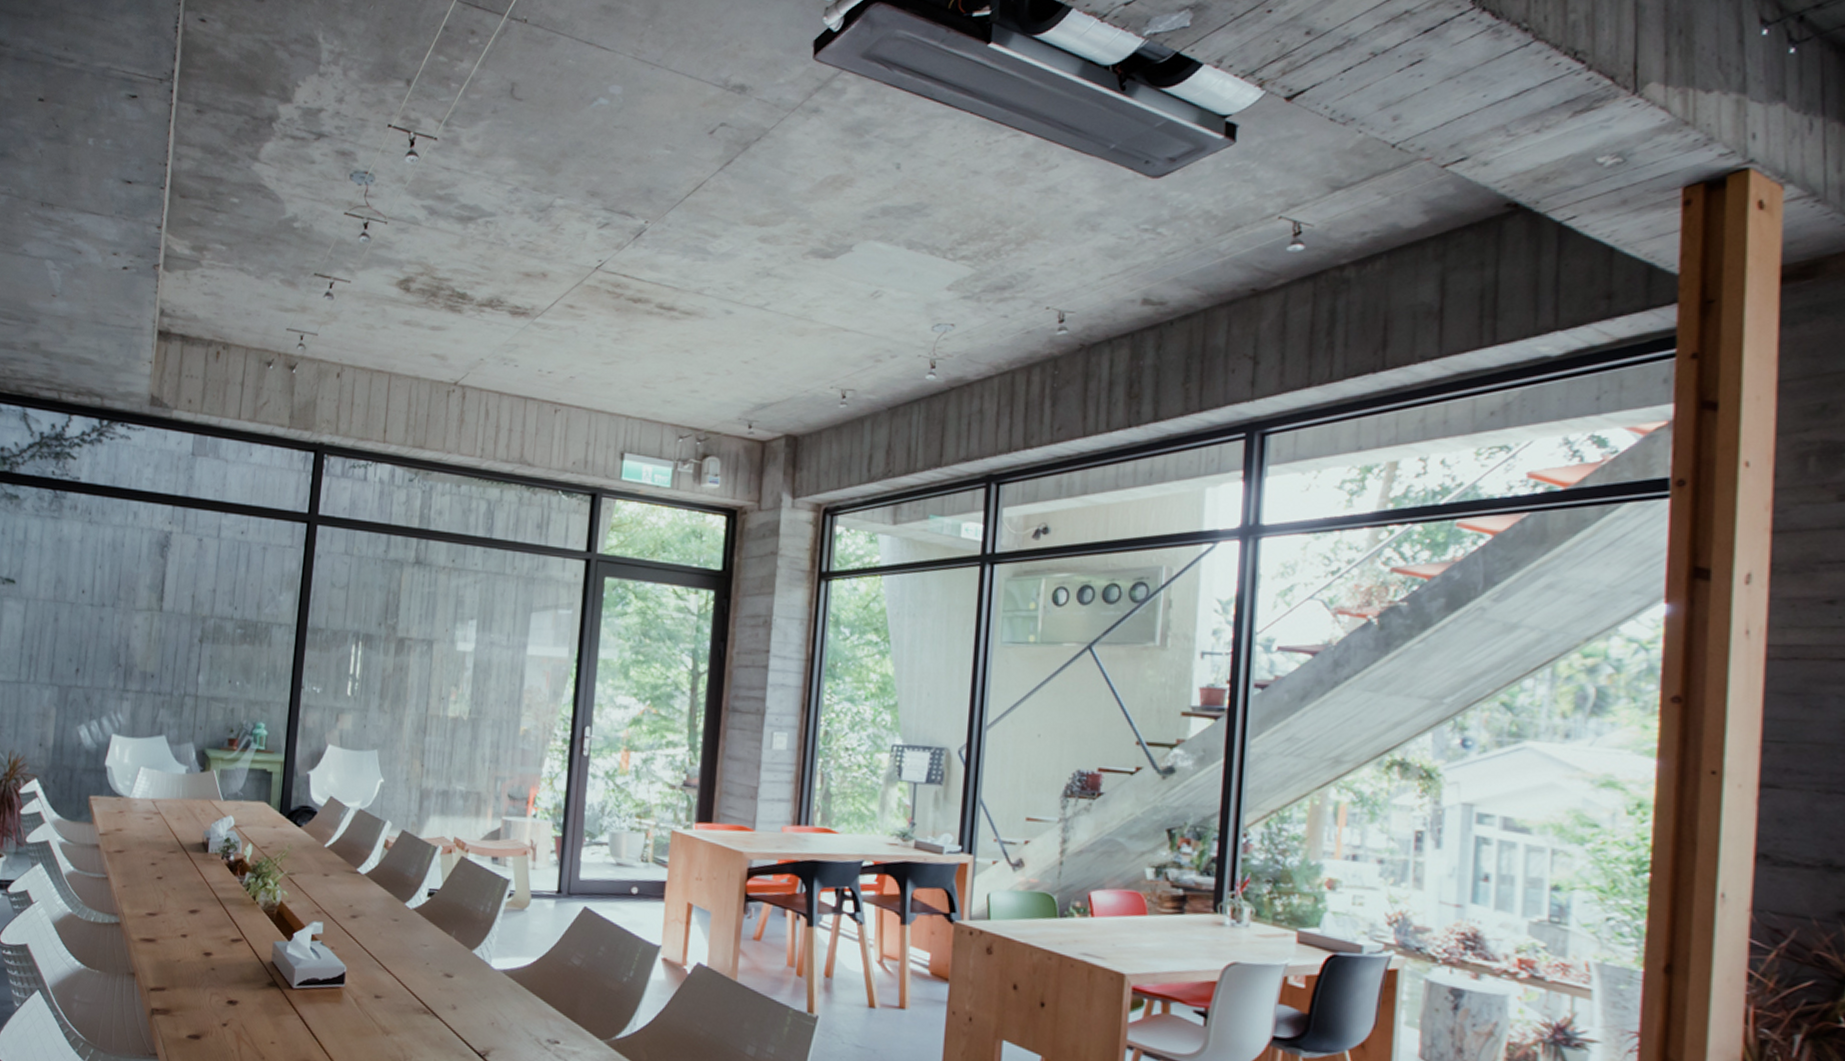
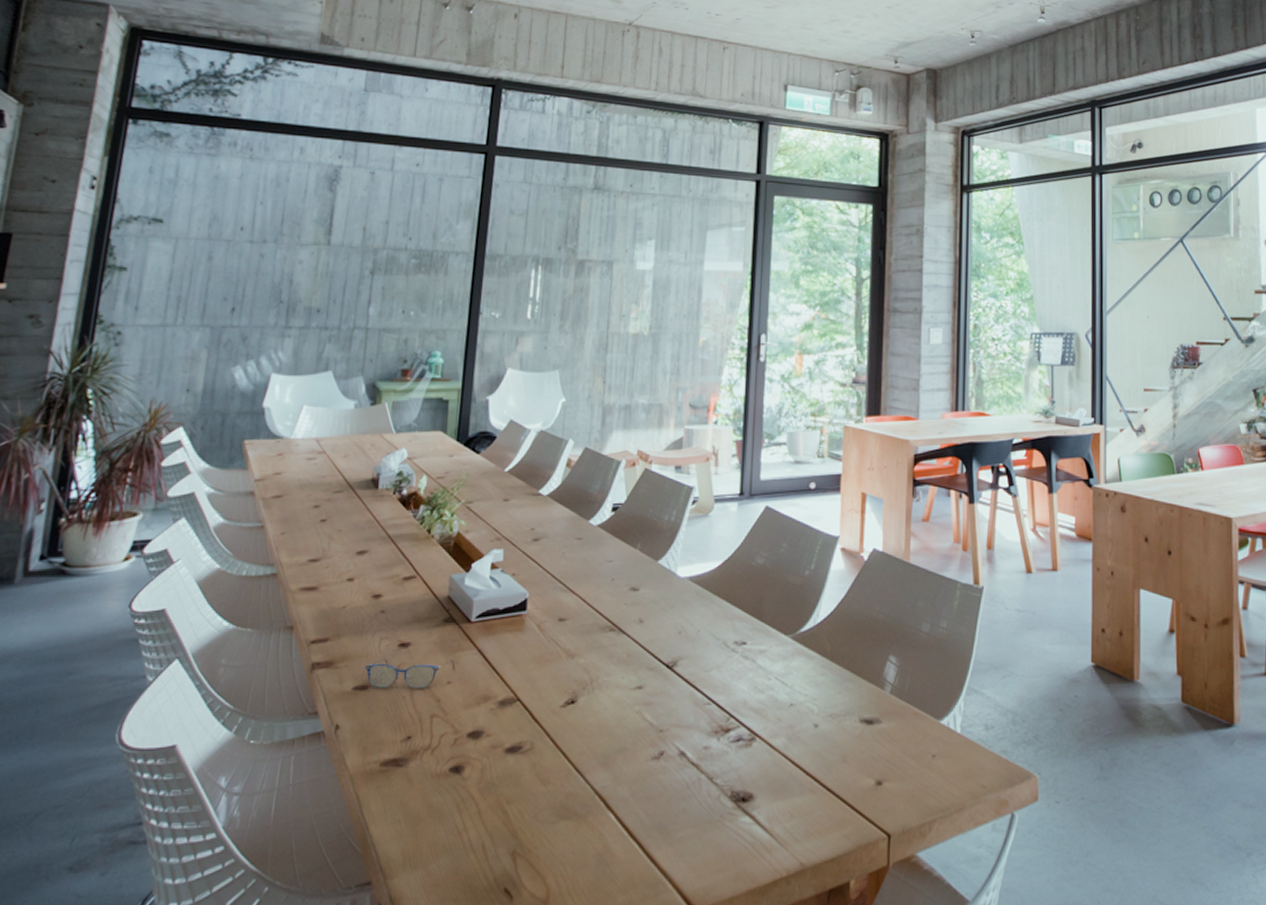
glasses: none [197,1012,279,1046] -> present [365,658,456,690]

